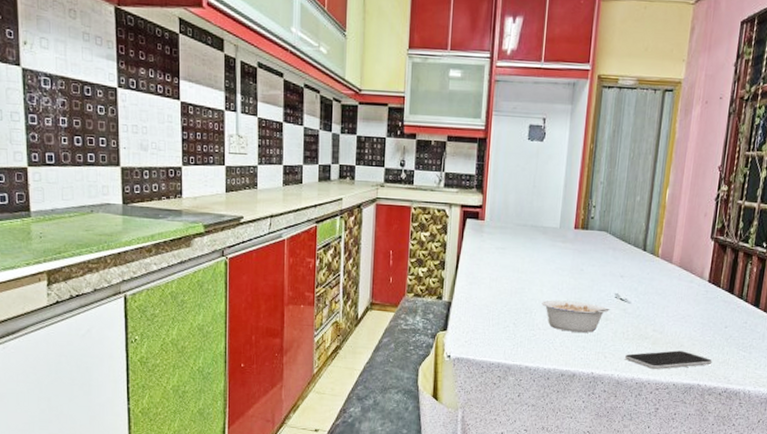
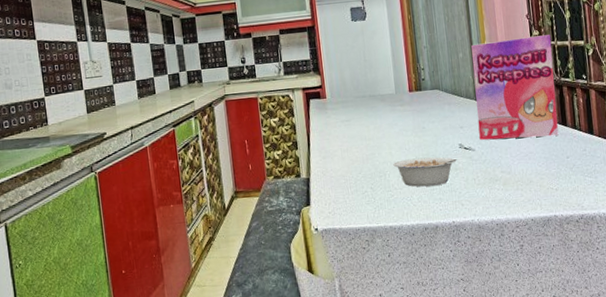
smartphone: present [624,350,713,369] -> none [480,186,563,209]
cereal box: none [638,189,740,302] -> present [471,34,559,140]

